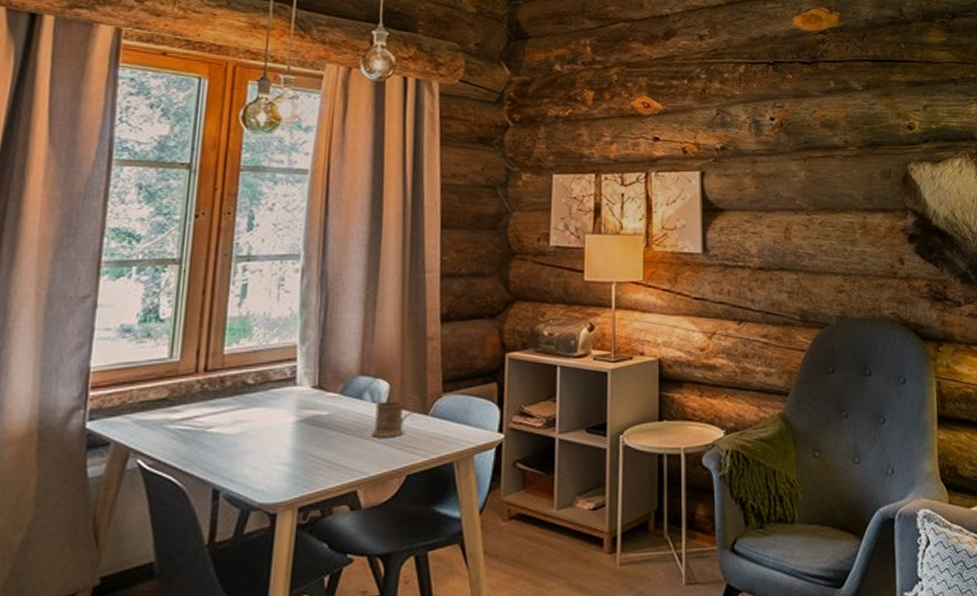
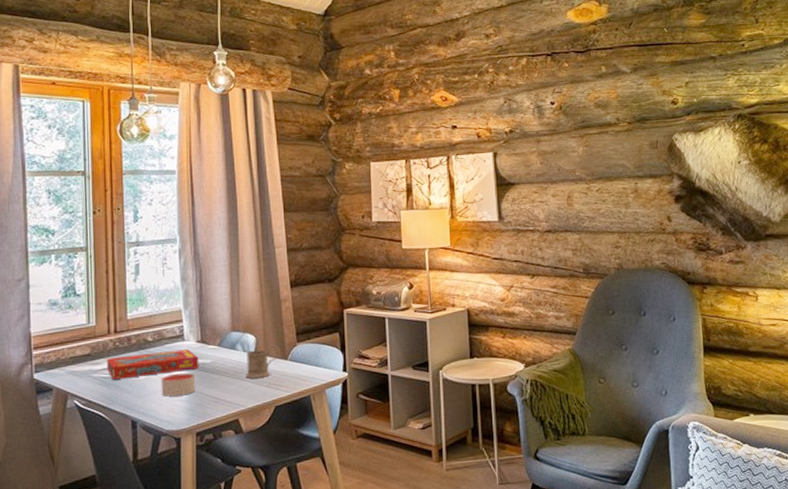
snack box: none [188,397,313,433] -> present [107,349,199,380]
candle: none [257,427,306,458] -> present [160,372,196,397]

